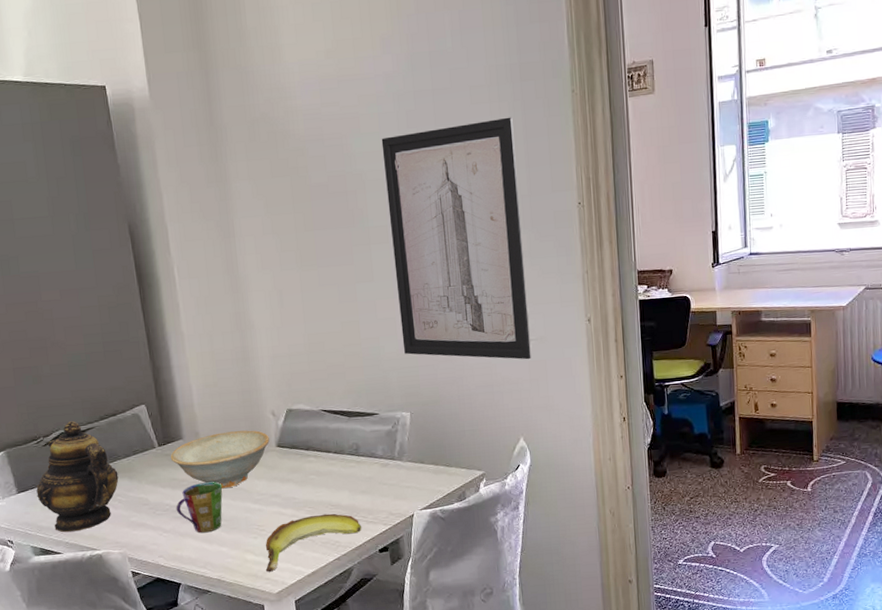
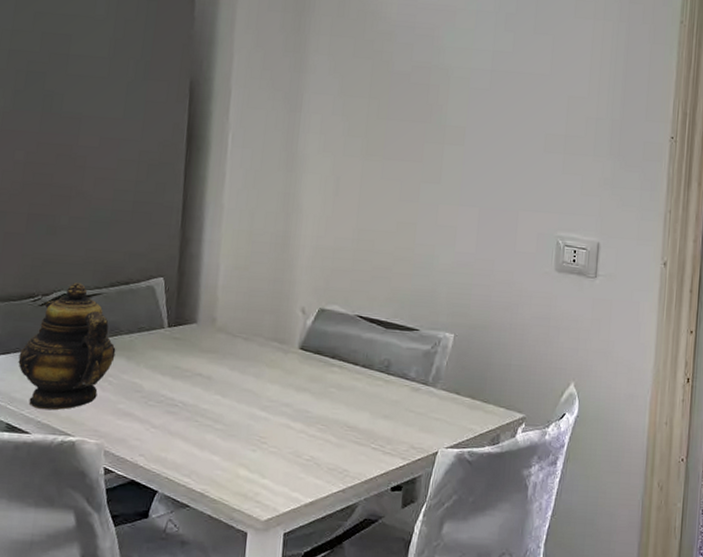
dish: present [170,430,270,489] -> none [178,322,293,388]
cup: present [176,481,223,533] -> none [171,376,230,436]
banana: present [265,513,362,572] -> none [257,435,377,494]
wall art: present [381,117,531,360] -> none [459,36,615,297]

